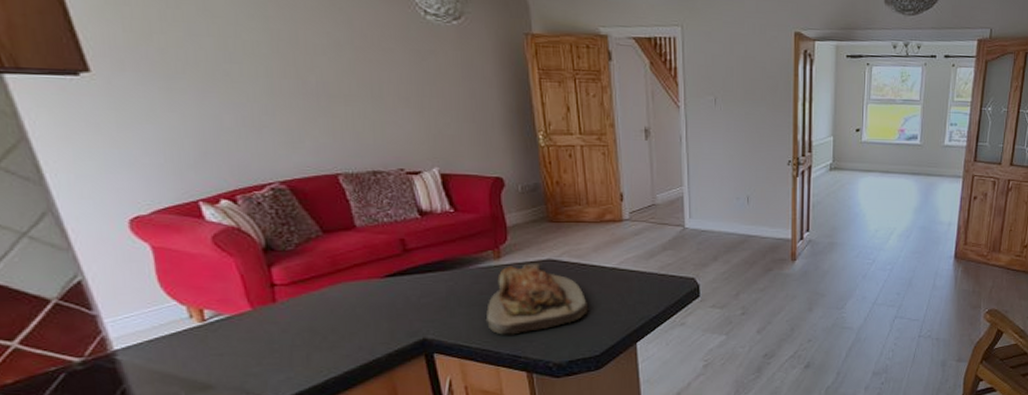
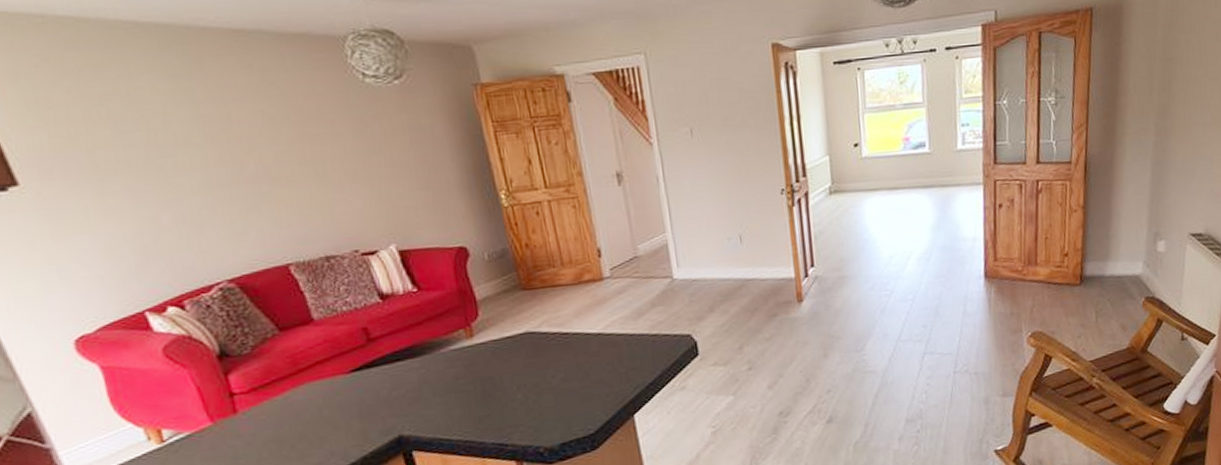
cutting board: present [485,263,589,335] -> none [464,337,577,423]

